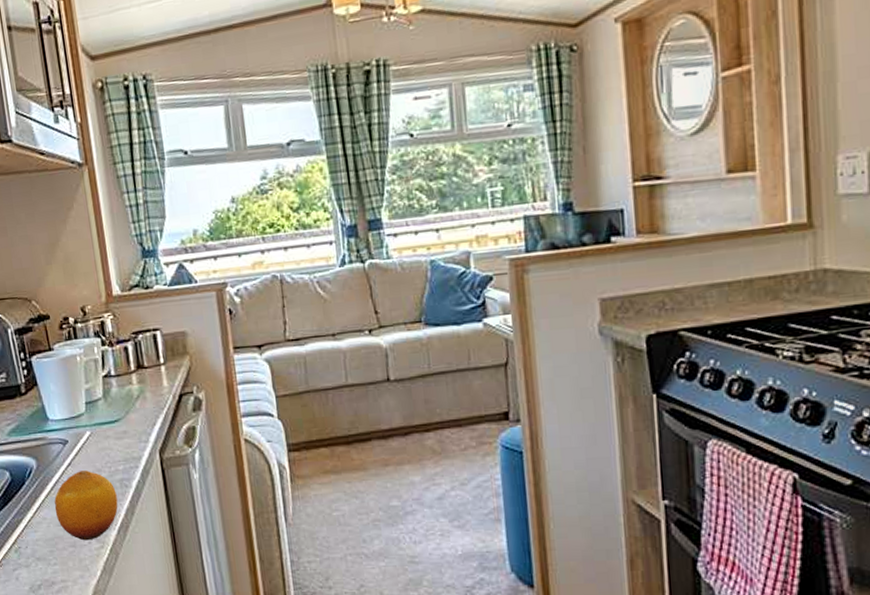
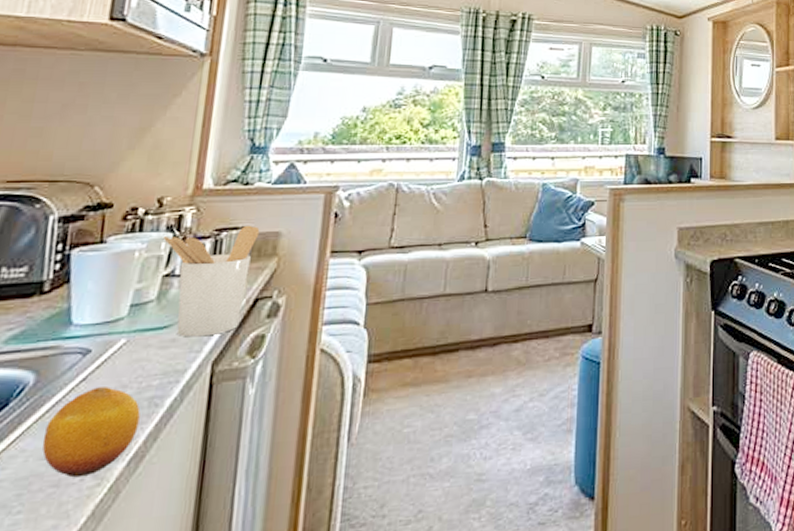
utensil holder: none [93,326,172,430] -> present [162,225,260,337]

